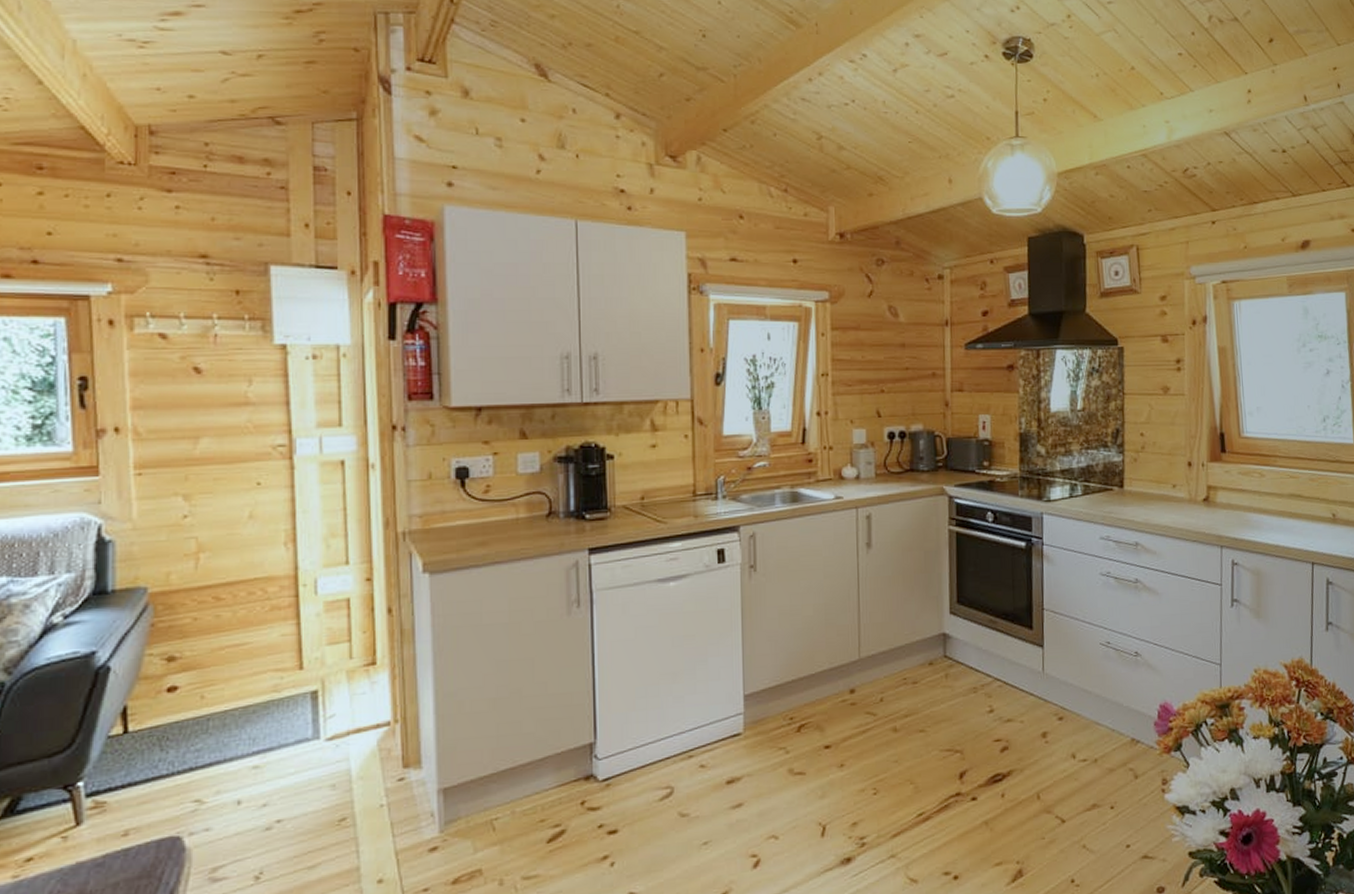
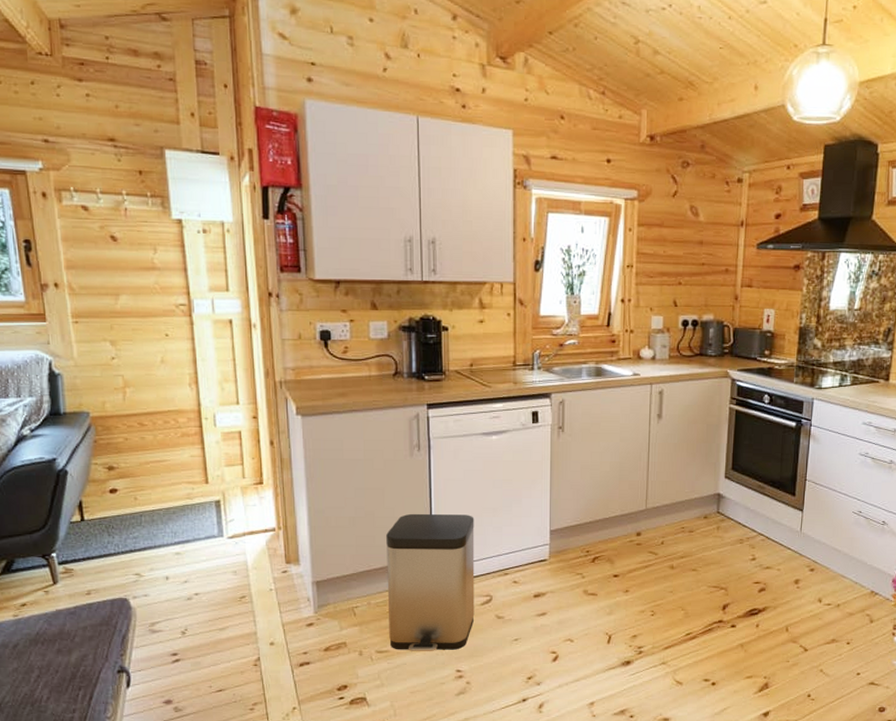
pedal bin: none [536,683,652,873] -> present [386,513,475,651]

